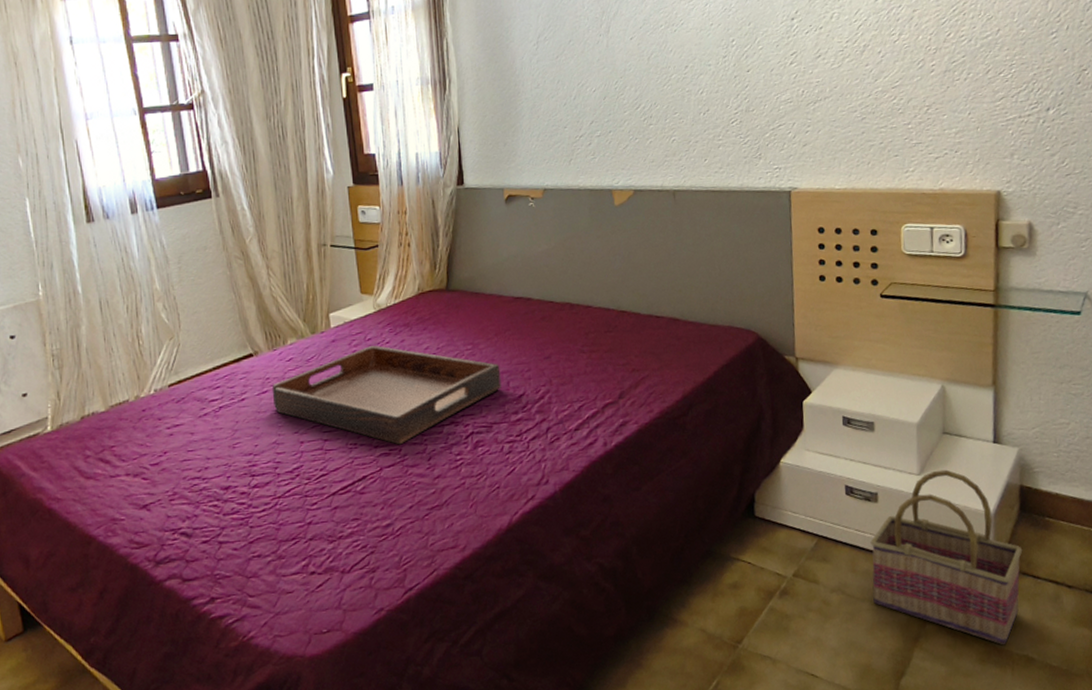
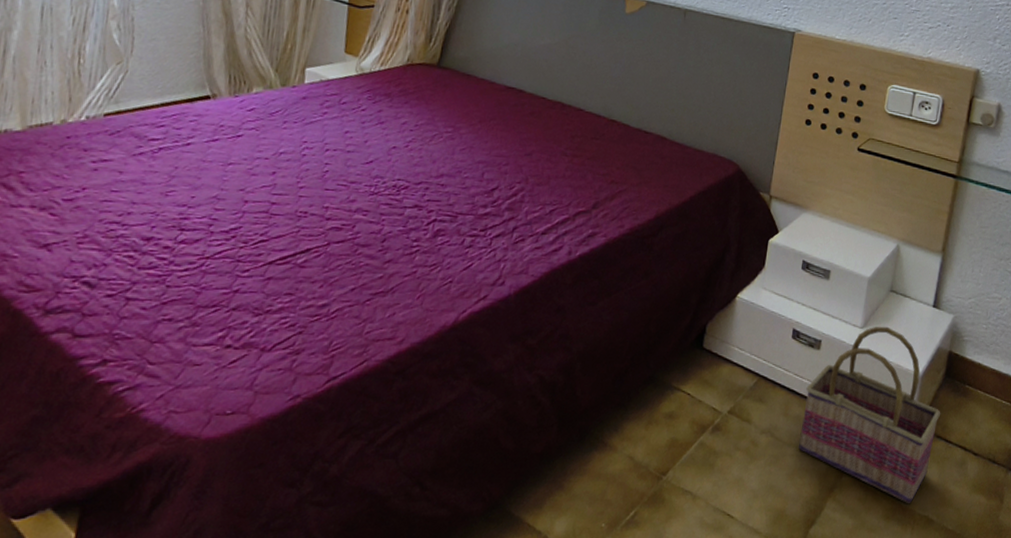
serving tray: present [271,345,502,445] -> none [222,109,478,221]

